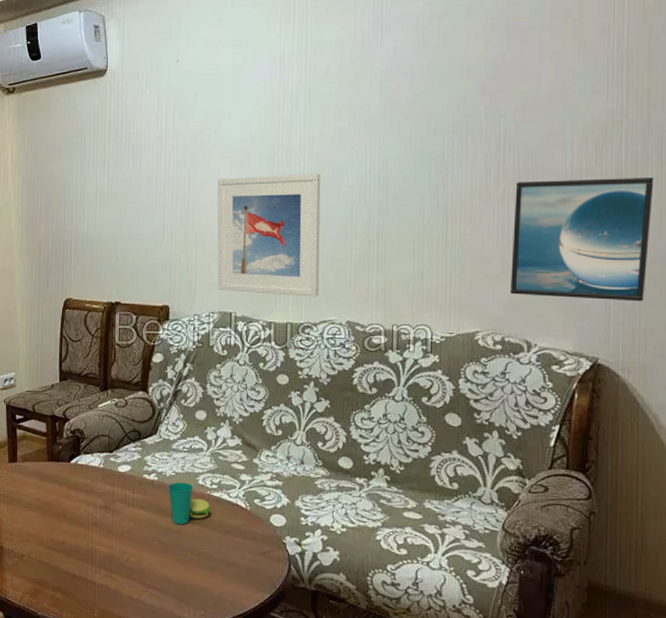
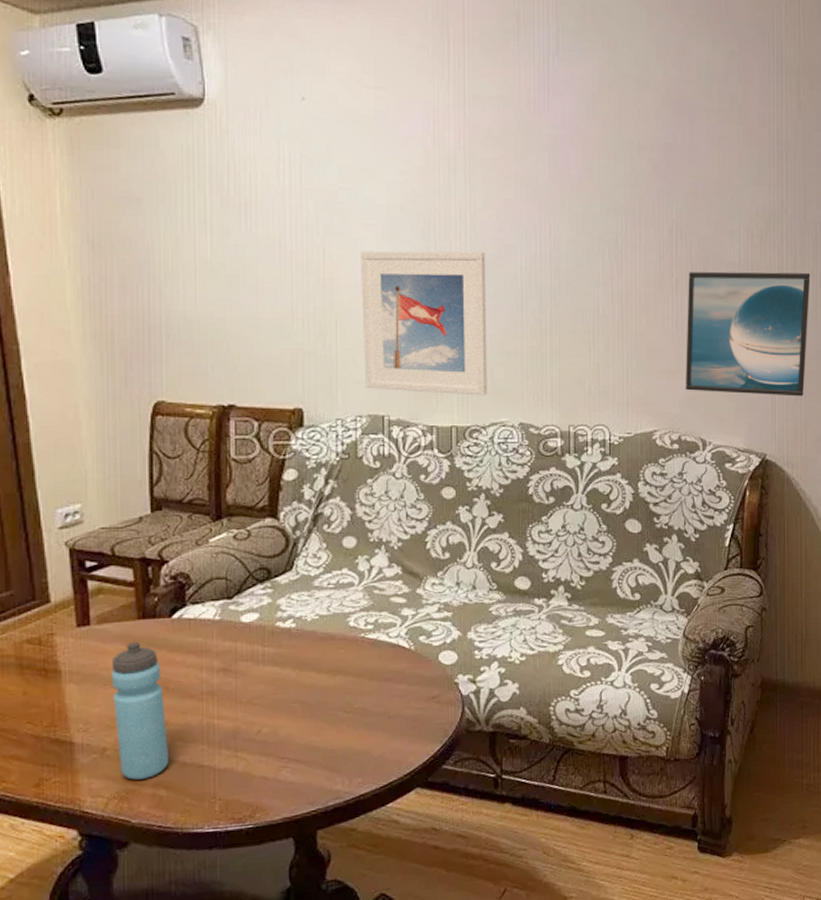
water bottle: none [29,477,65,583] -> present [111,641,170,780]
cup: present [167,482,211,525] -> none [309,626,366,679]

